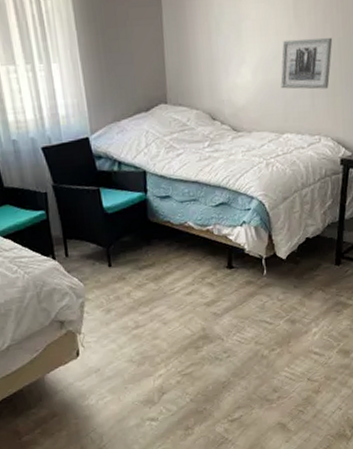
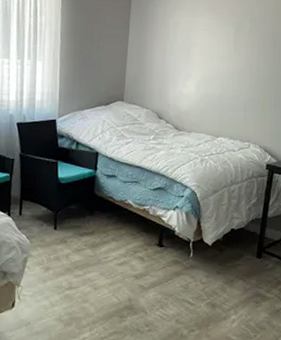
wall art: present [280,37,333,90] -> none [219,64,265,106]

